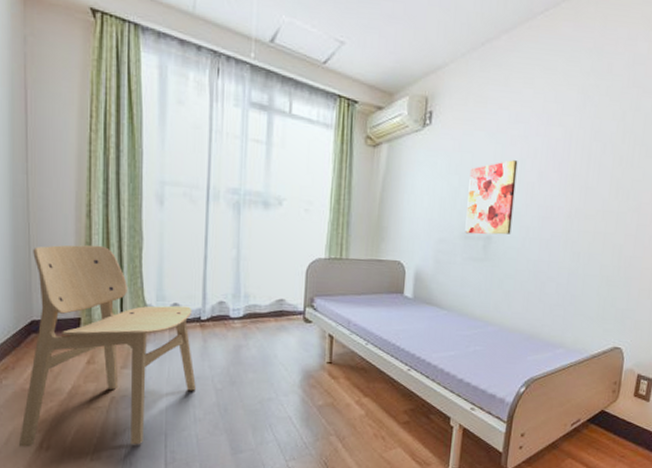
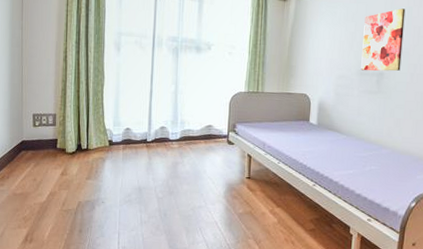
chair: present [18,245,196,447] -> none [10,82,143,241]

